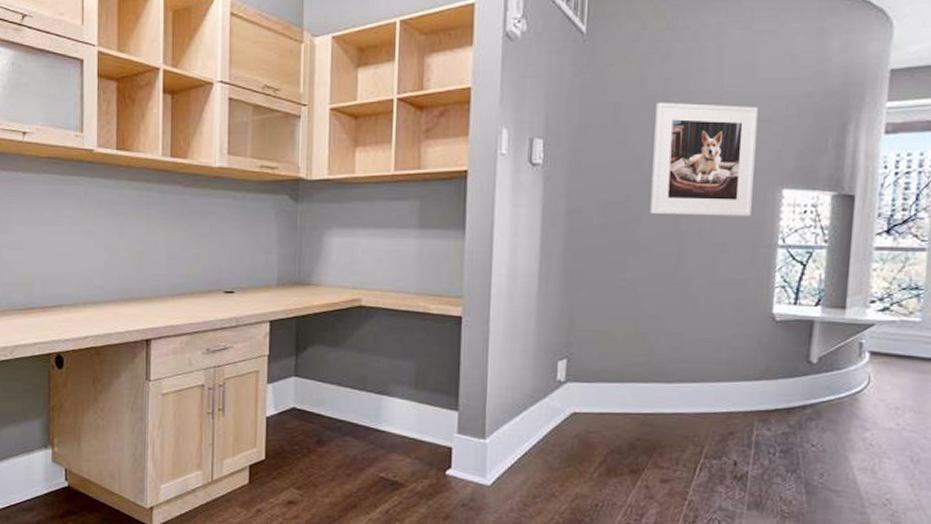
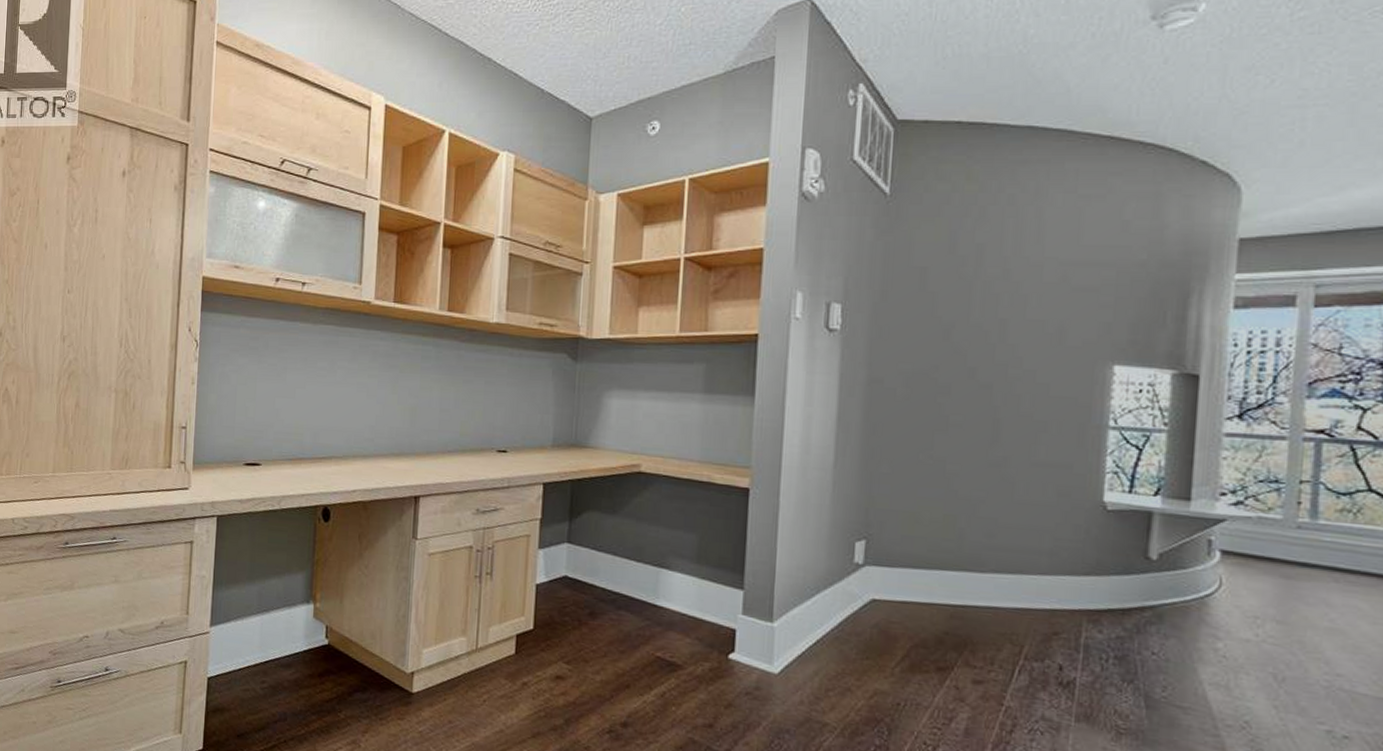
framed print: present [650,102,758,216] -> none [960,268,1085,394]

